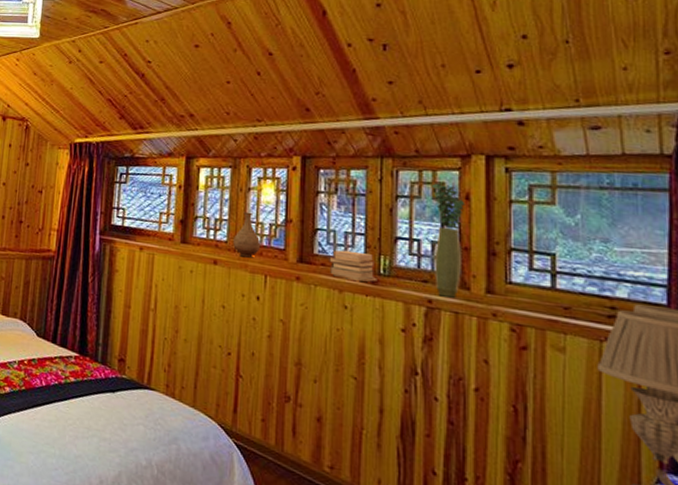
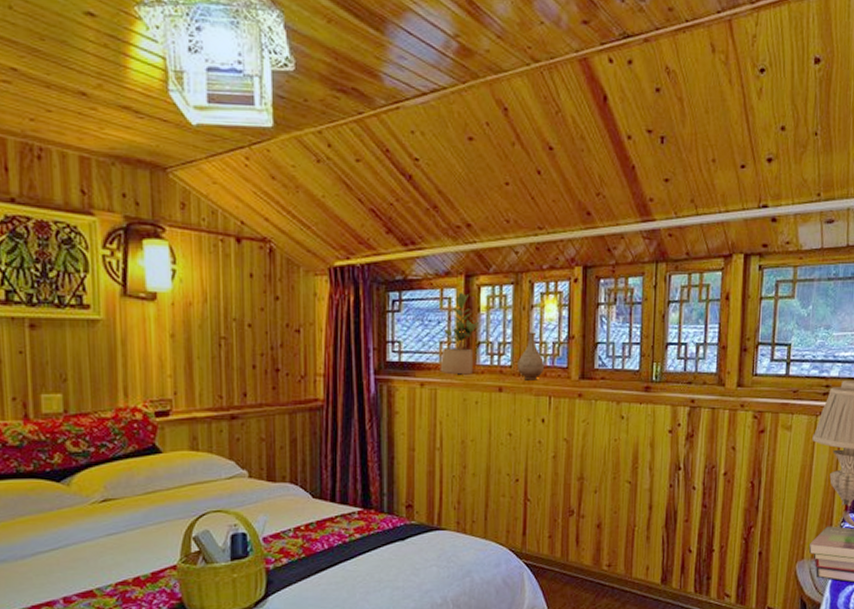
potted plant: none [158,171,197,245] -> present [440,292,479,375]
books: present [329,250,377,282] -> none [608,361,650,391]
vase: present [431,178,466,299] -> none [697,281,725,396]

